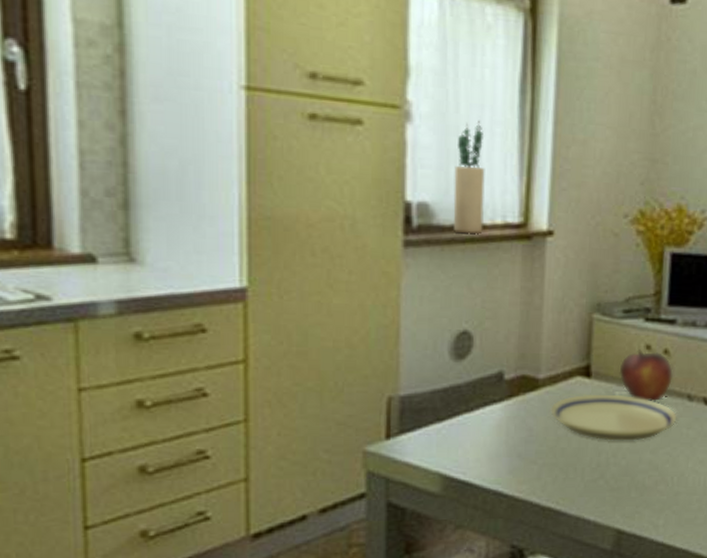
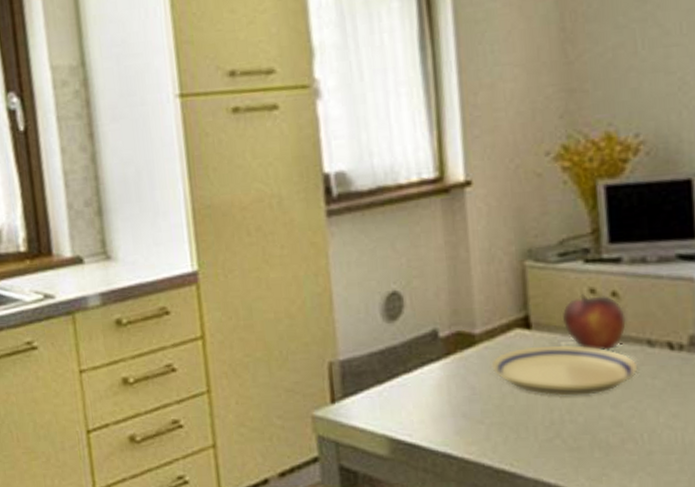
vase: present [453,120,485,235] -> none [365,84,400,197]

